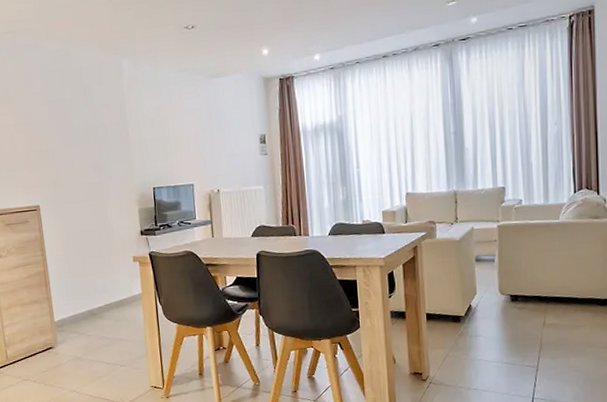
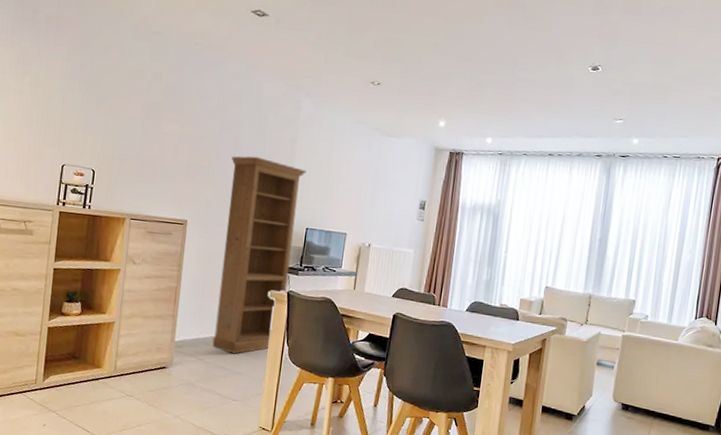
bookshelf: none [67,128,148,323] -> present [212,156,306,354]

